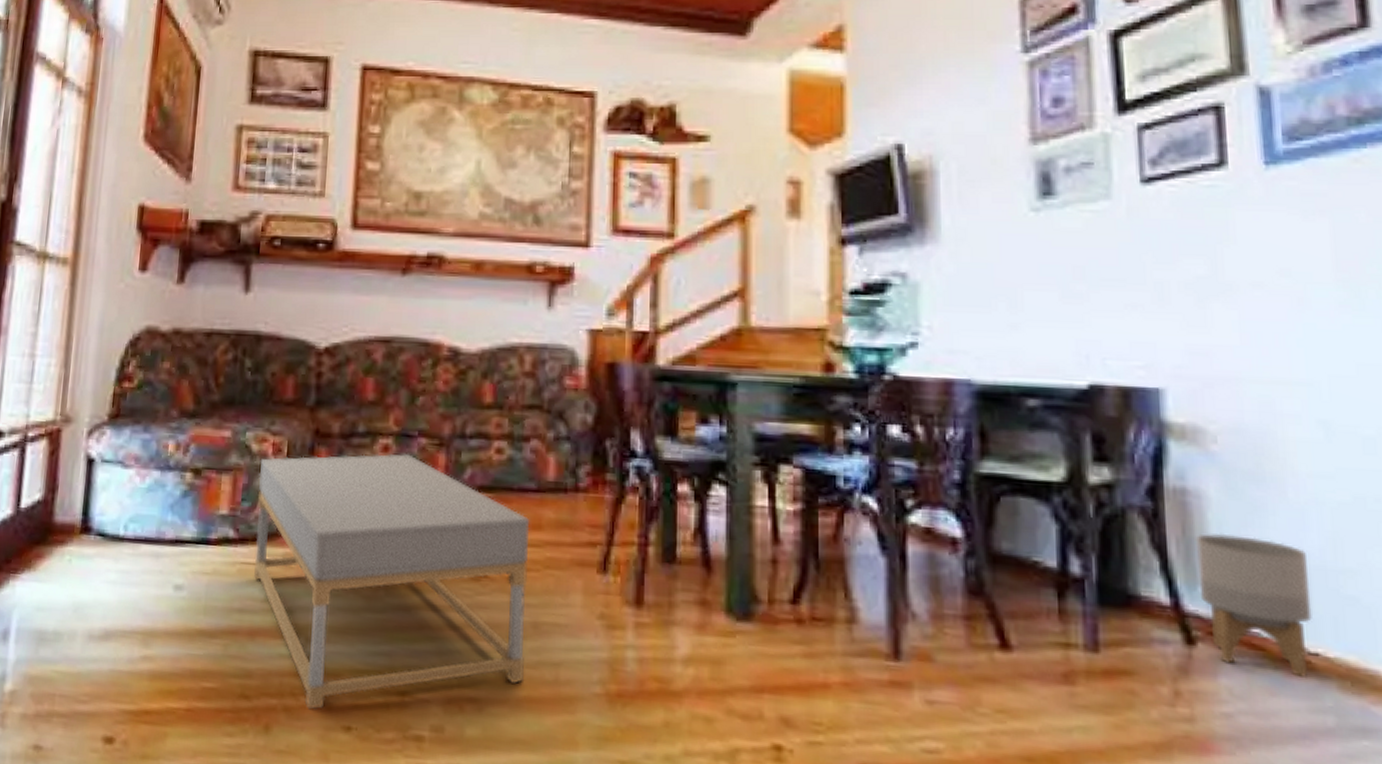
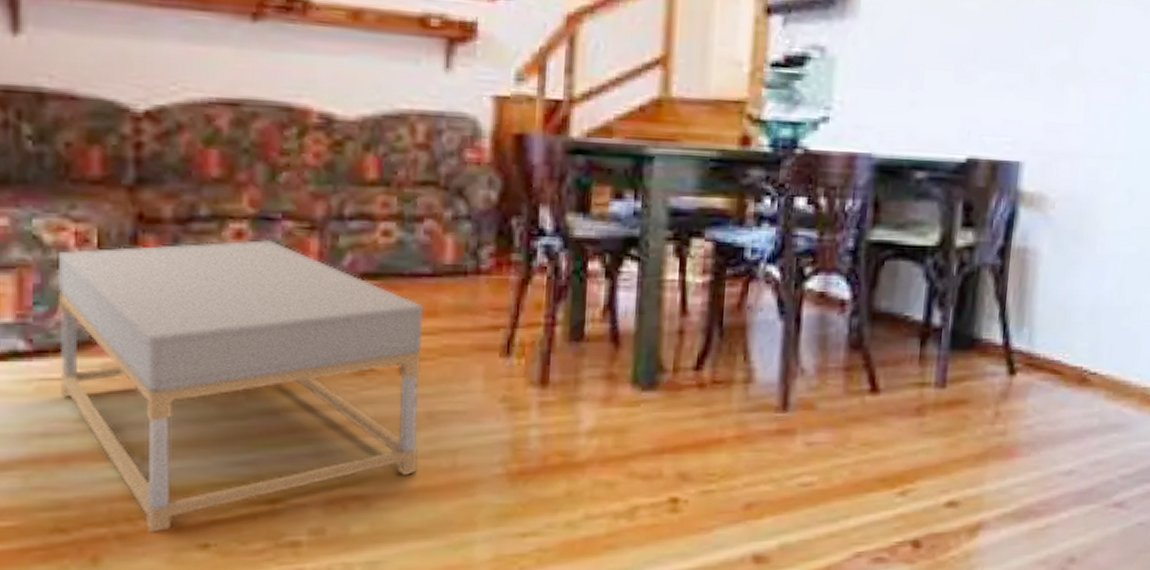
planter: present [1195,533,1312,679] -> none [1024,283,1101,393]

